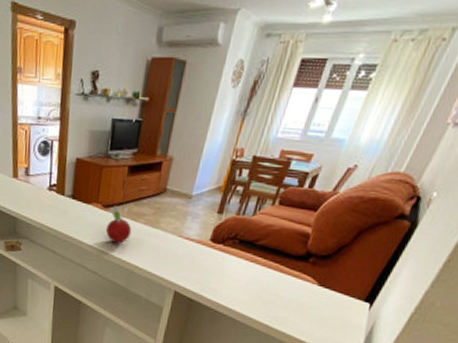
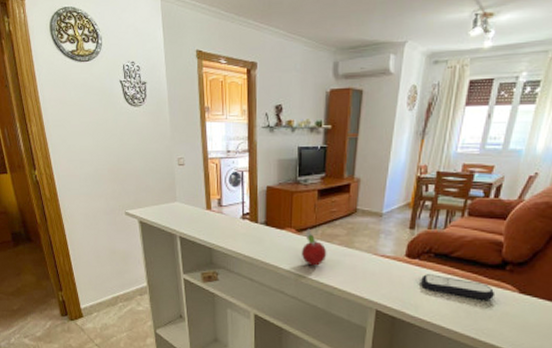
remote control: none [222,260,295,290] -> present [421,274,495,300]

